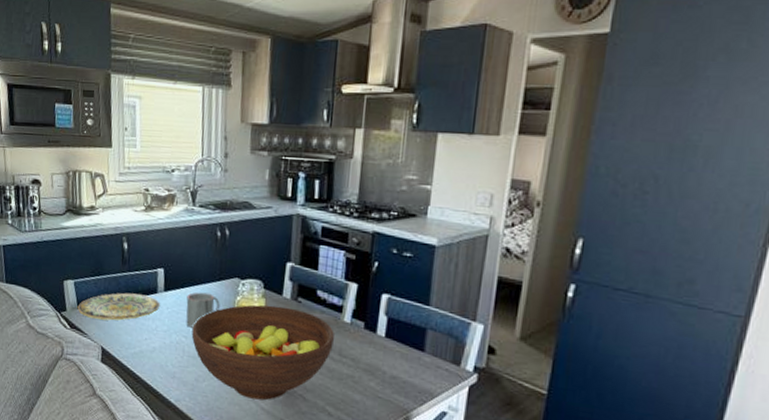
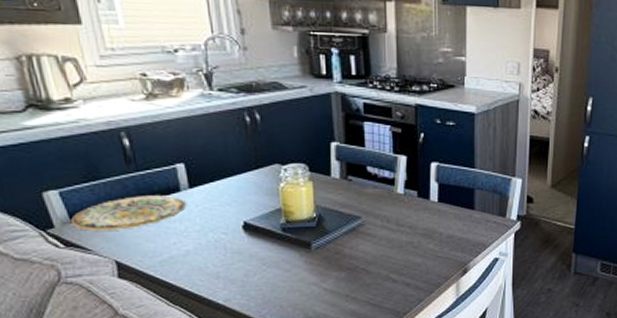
mug: present [186,292,220,328] -> none [219,184,262,223]
fruit bowl: present [192,304,334,400] -> none [232,187,390,282]

